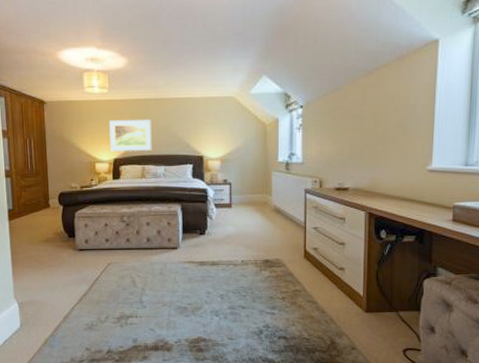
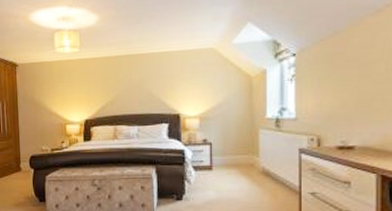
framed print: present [109,119,152,151] -> none [80,77,125,112]

